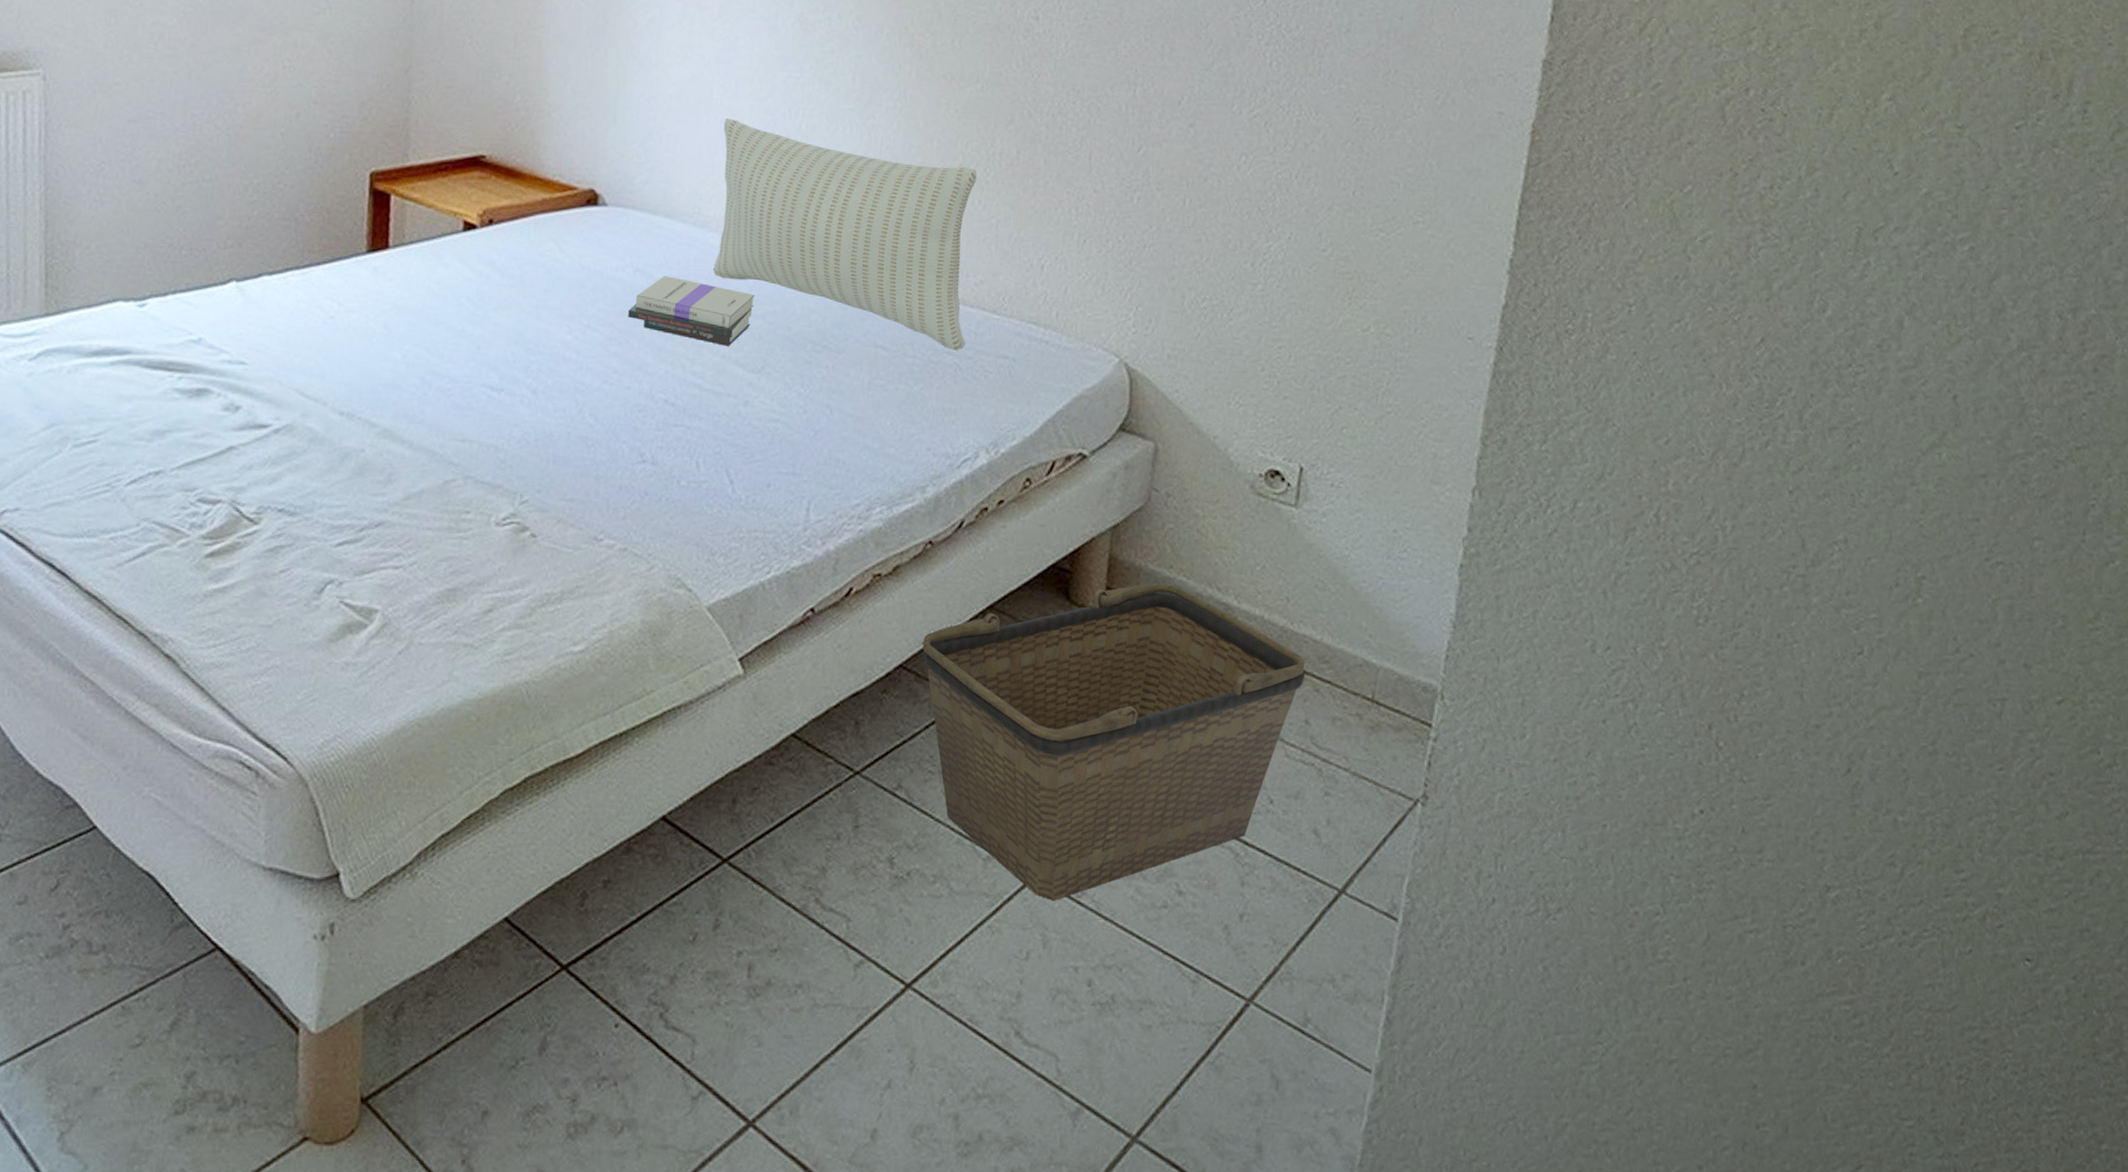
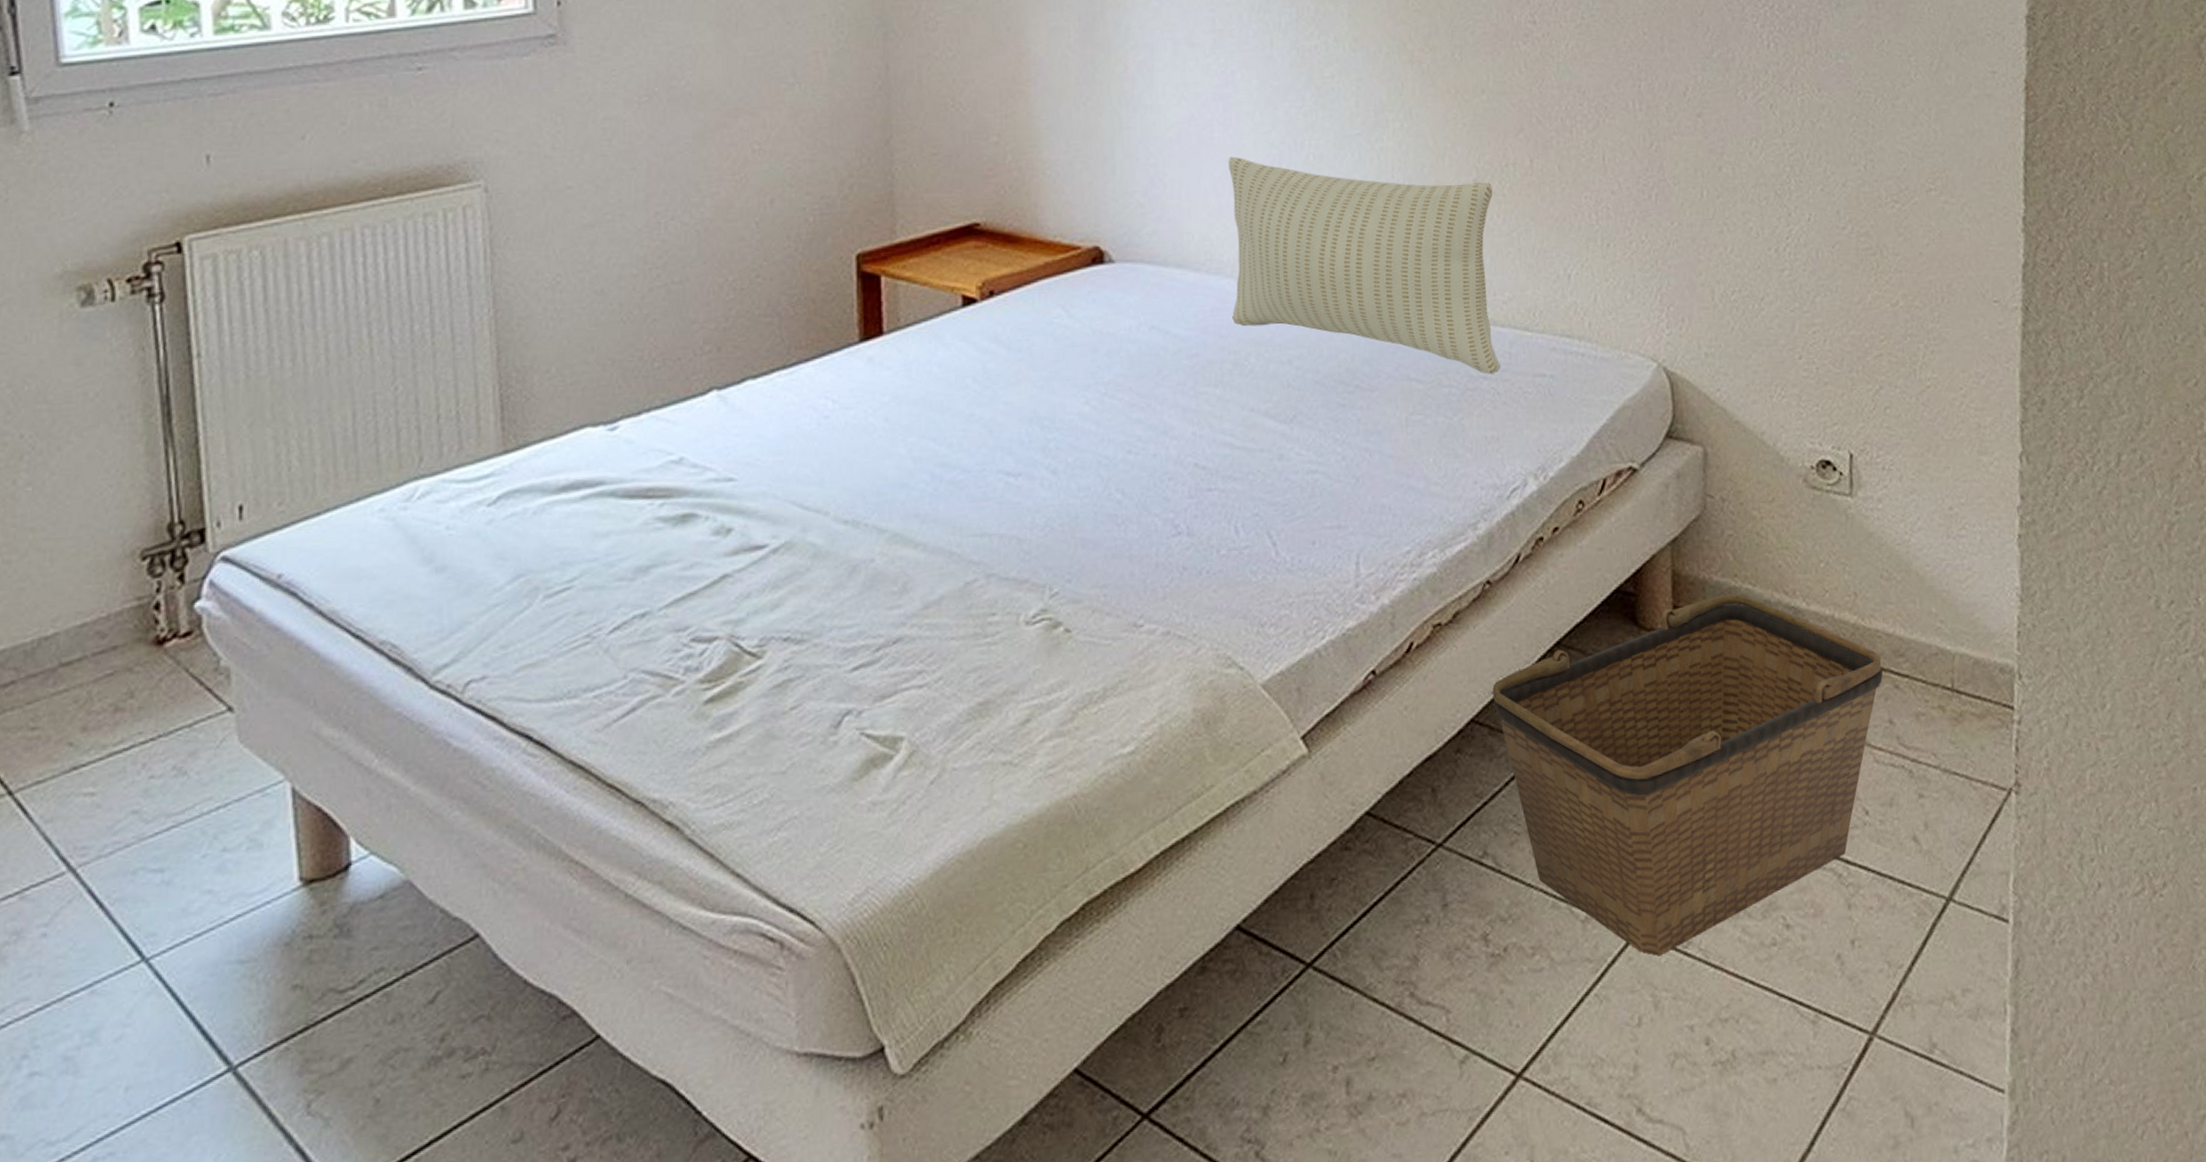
books: present [627,276,755,346] -> none [1147,330,1279,398]

